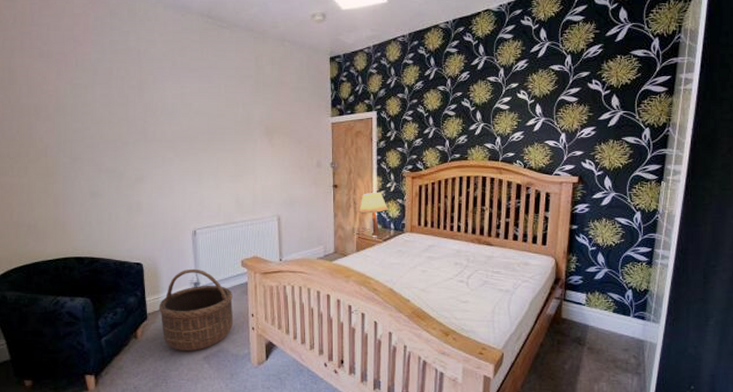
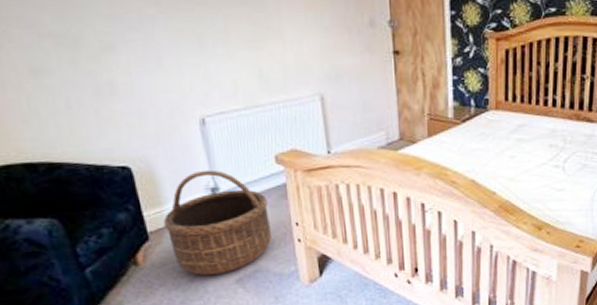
table lamp: present [360,192,389,236] -> none [430,59,467,116]

